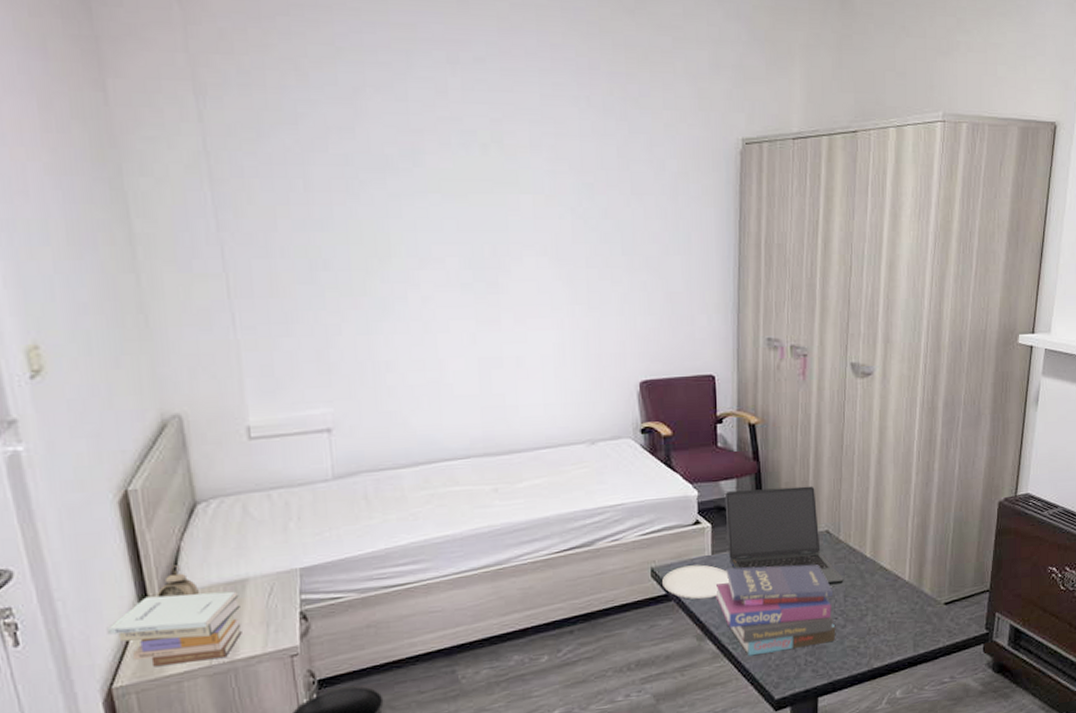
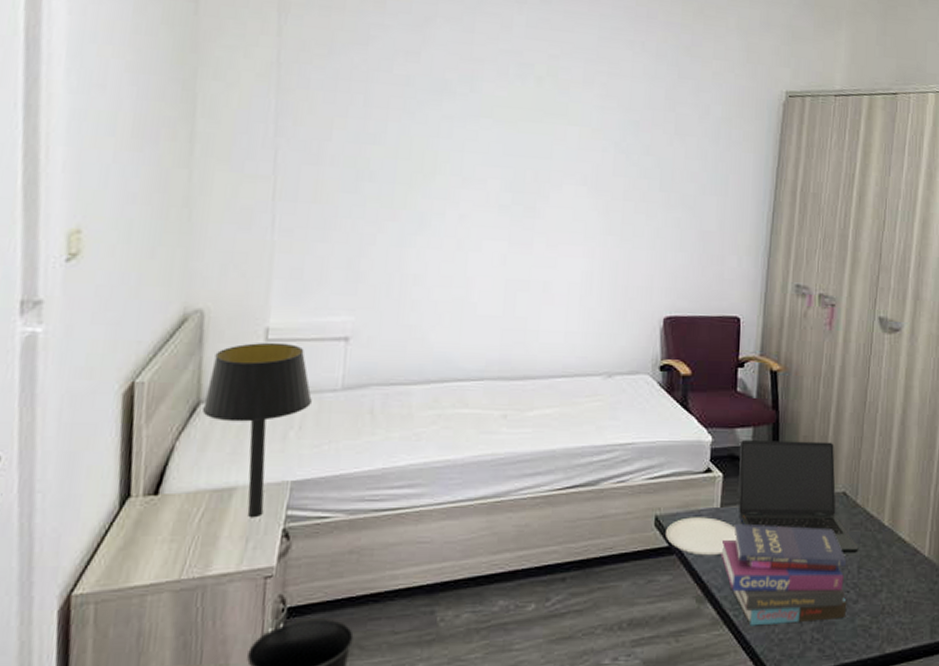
books: present [106,591,242,667] -> none [80,497,224,576]
alarm clock: present [156,565,199,598] -> none [139,466,184,501]
table lamp: none [200,439,306,604] -> present [203,342,312,517]

